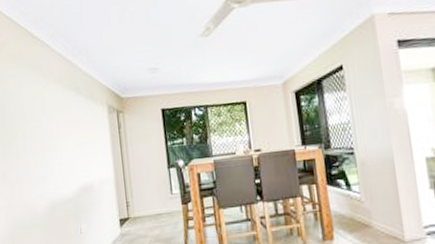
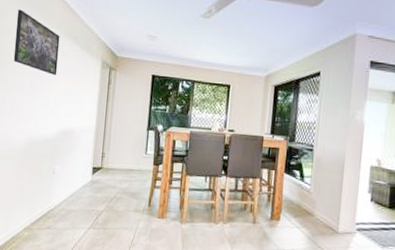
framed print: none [16,72,66,132] -> present [13,9,60,75]

